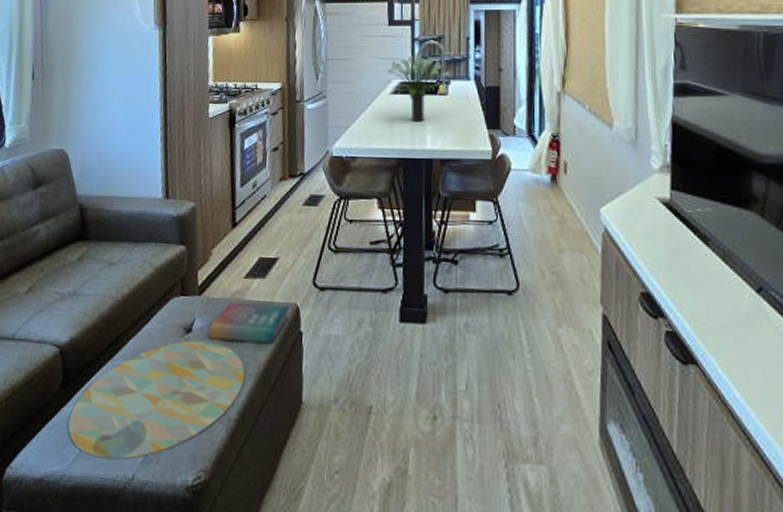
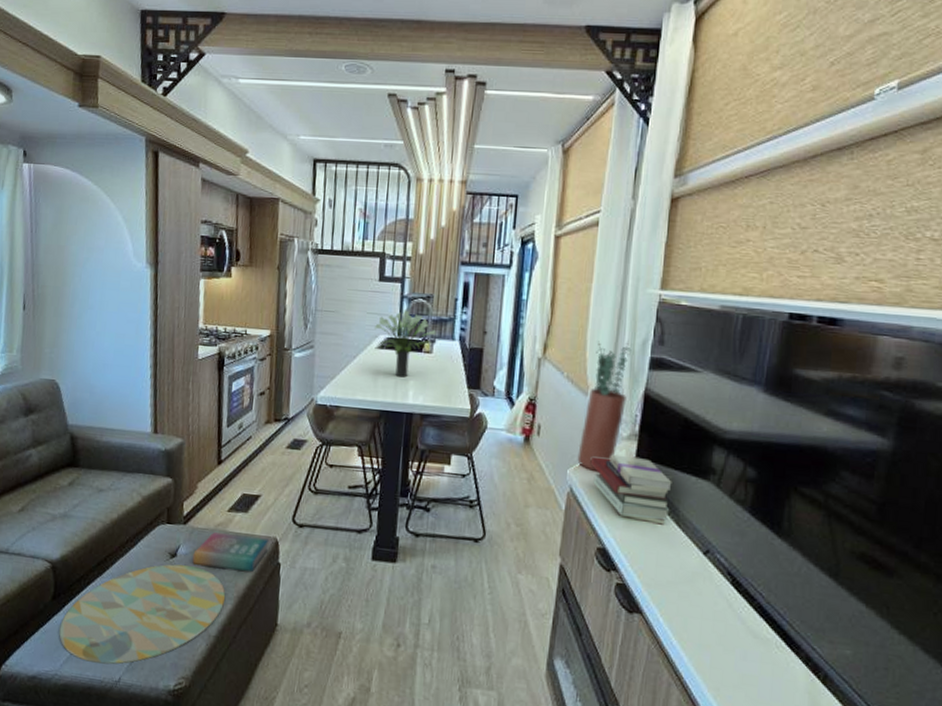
vase: none [608,68,655,208] -> present [577,340,632,471]
books: none [623,188,714,263] -> present [590,454,672,525]

